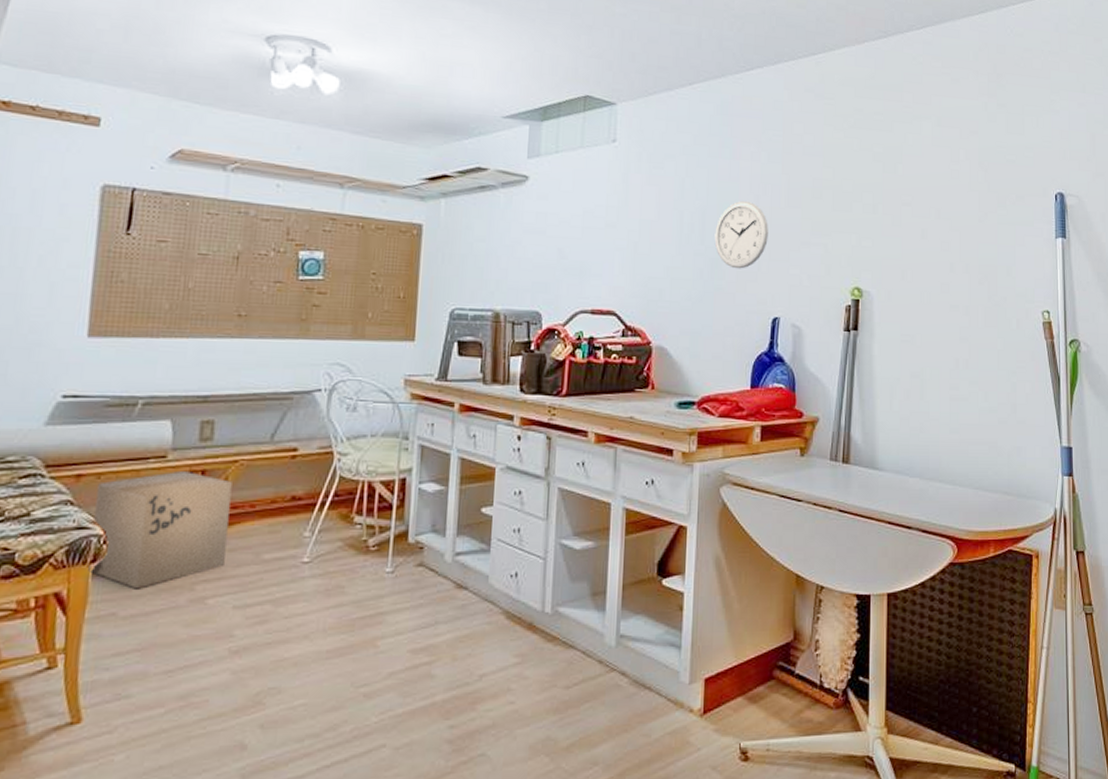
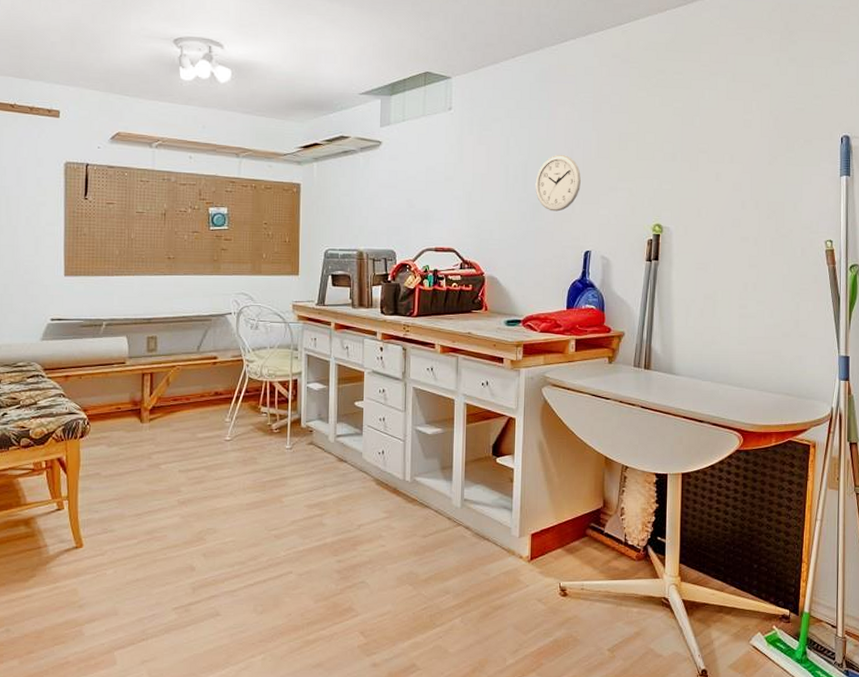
cardboard box: present [88,472,232,589] -> none [79,374,172,457]

